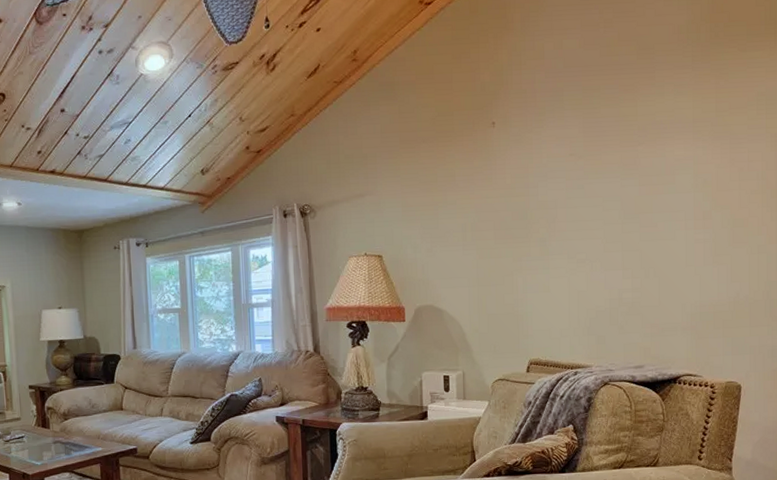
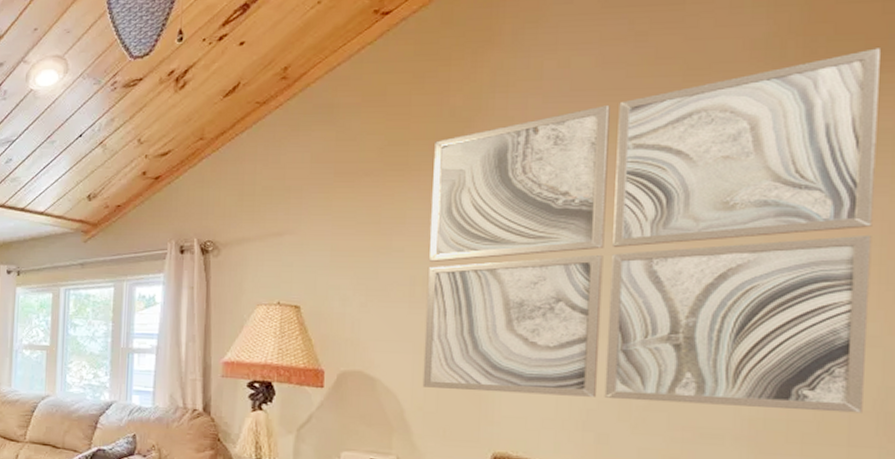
wall art: none [472,32,758,313] -> present [422,48,882,413]

